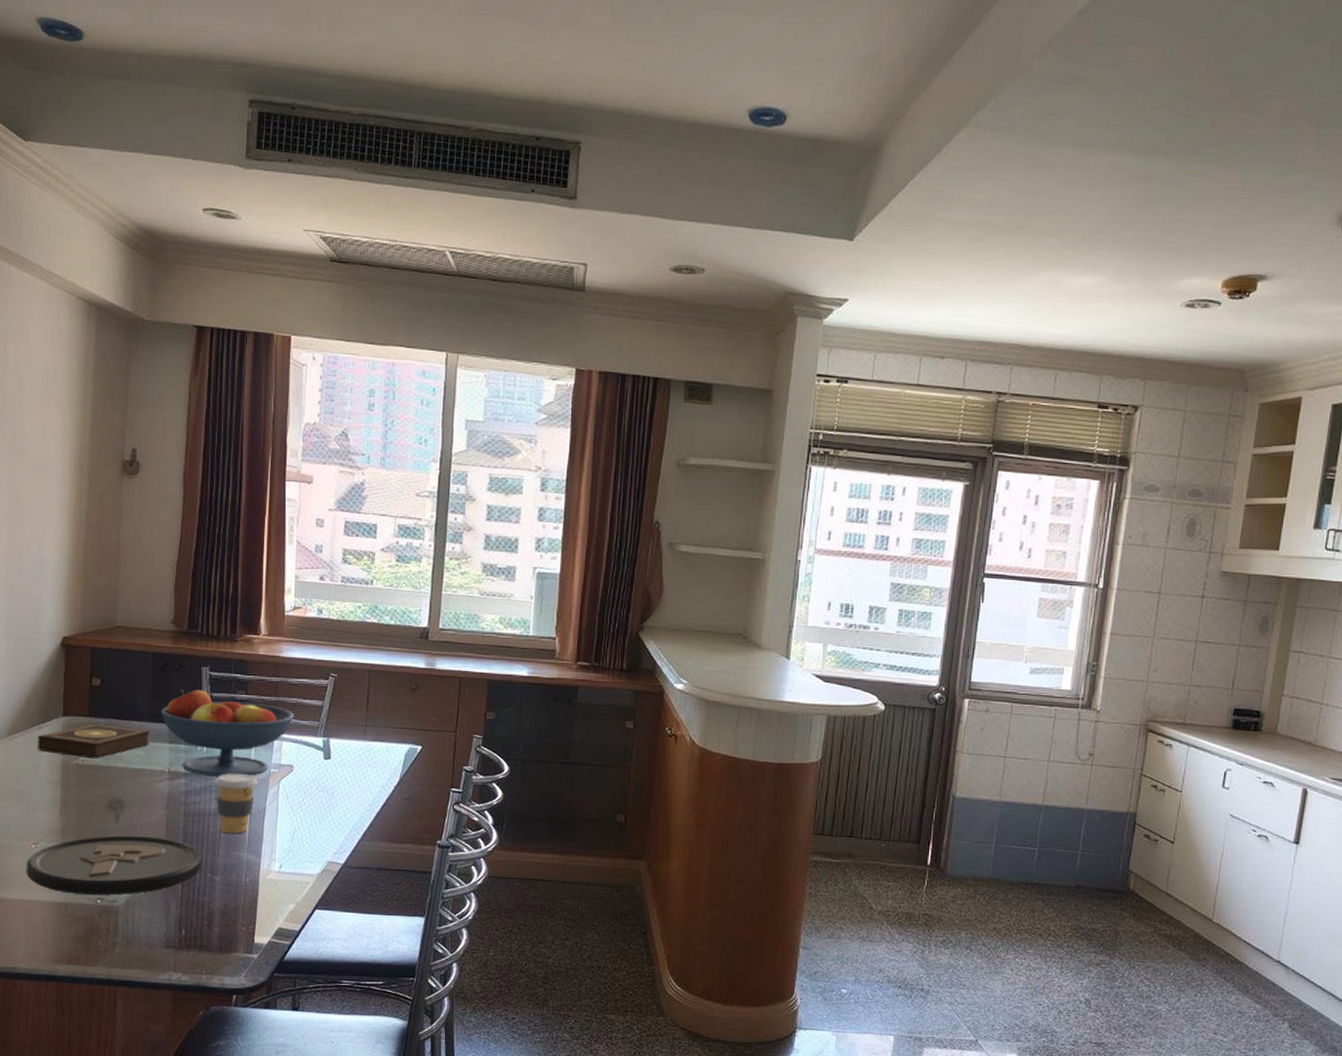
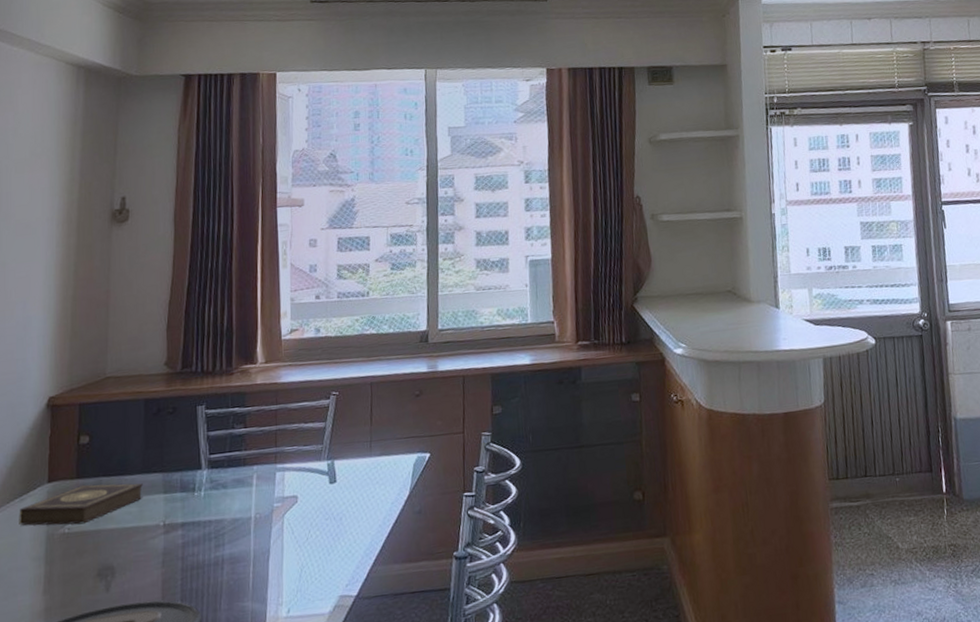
fruit bowl: present [160,689,295,776] -> none [154,430,297,523]
coffee cup: present [214,773,258,834] -> none [214,514,261,584]

